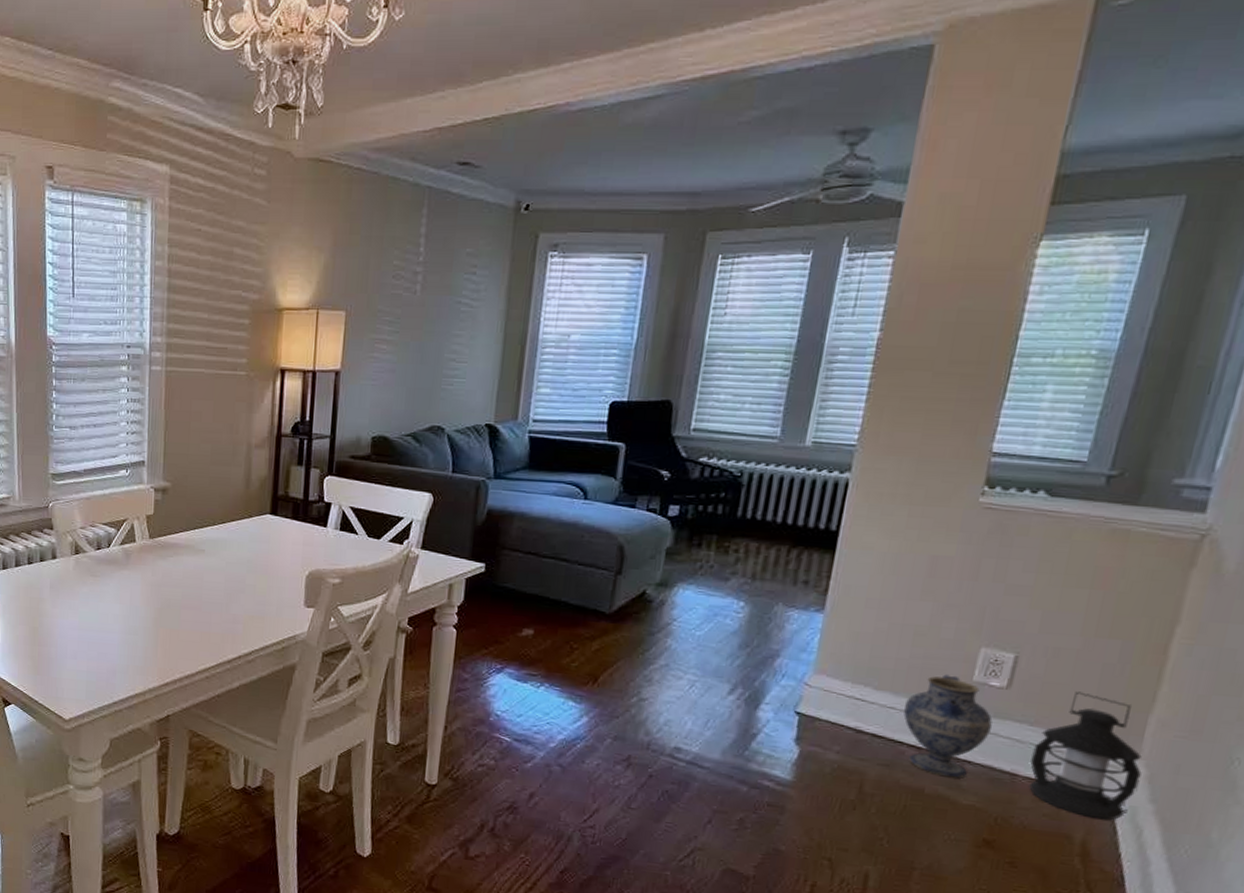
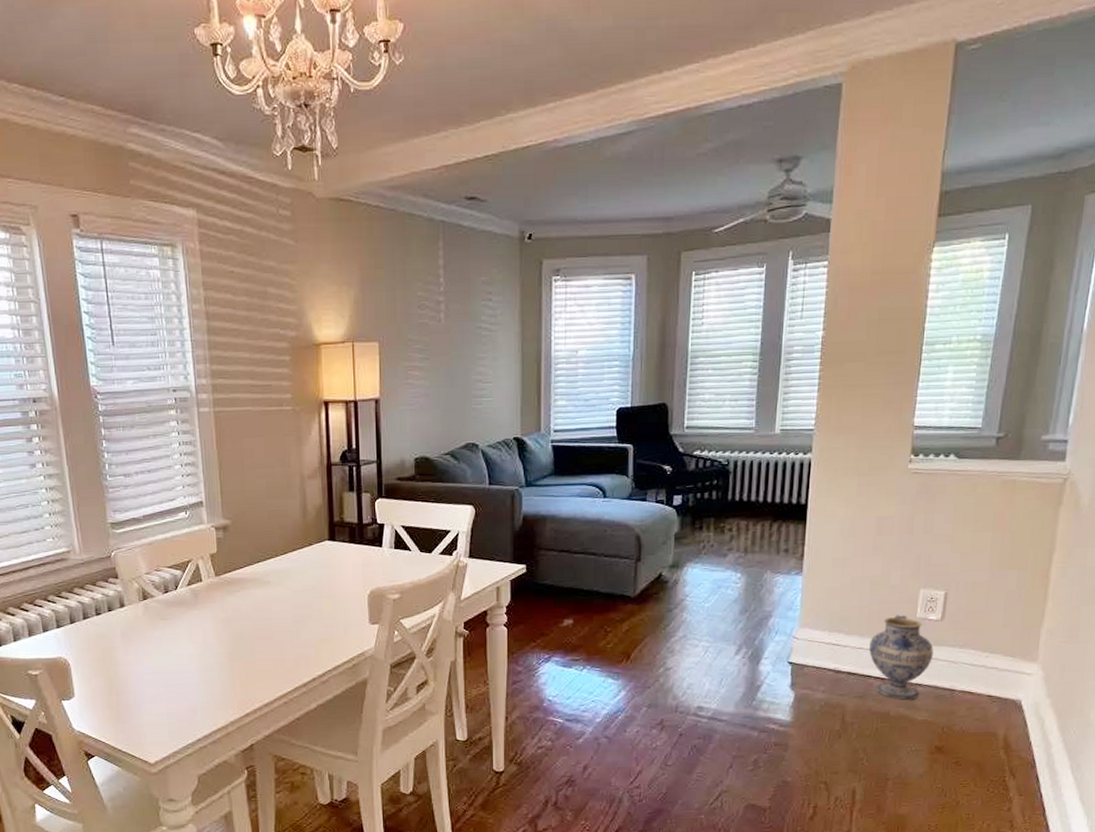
lantern: present [1029,691,1142,820] -> none [963,615,1040,717]

